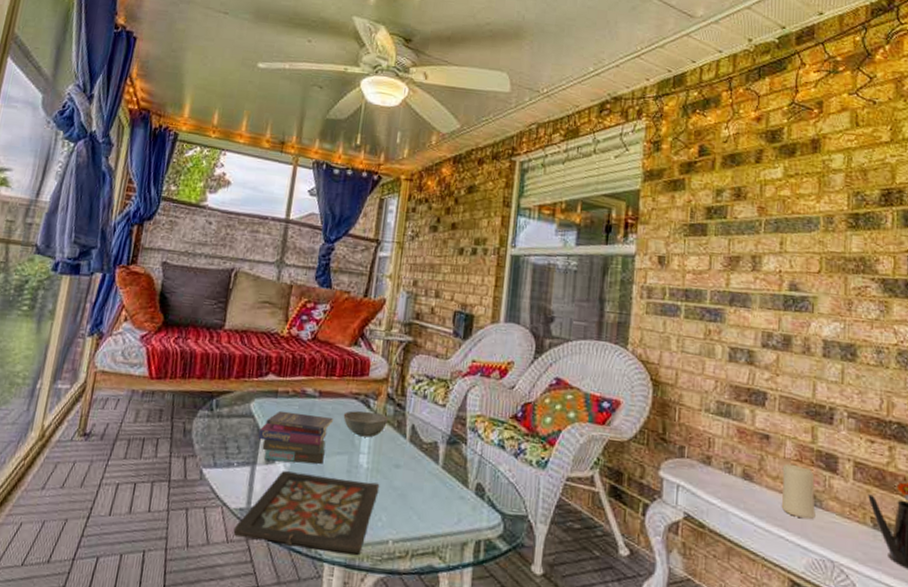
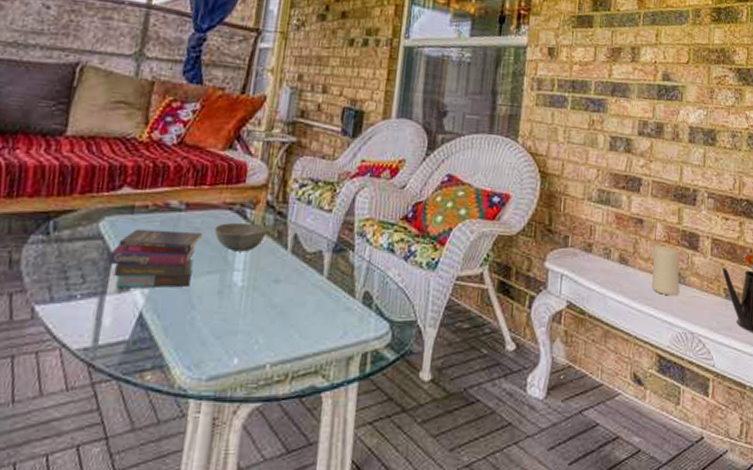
decorative tray: present [233,471,380,556] -> none [74,299,257,387]

